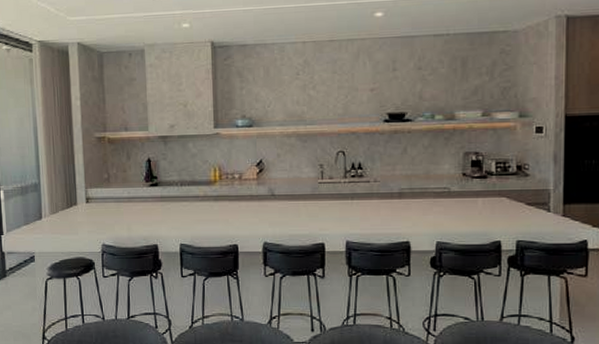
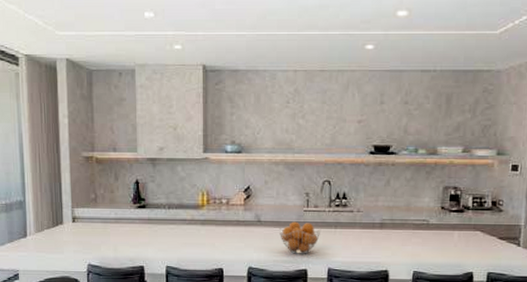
fruit basket: none [293,194,338,228] -> present [278,221,321,254]

